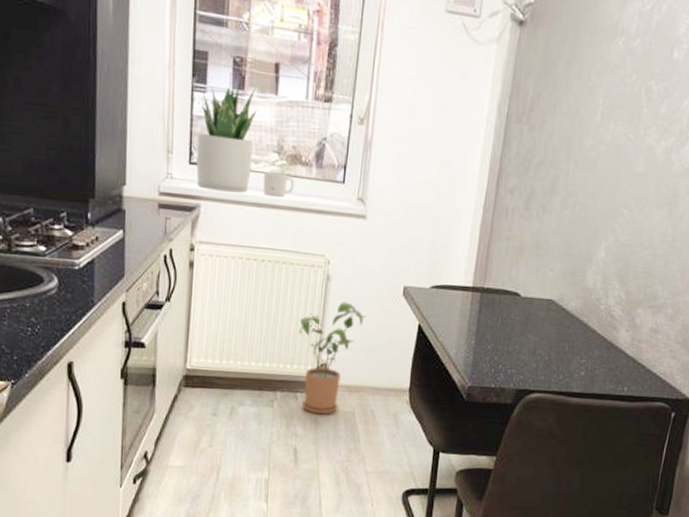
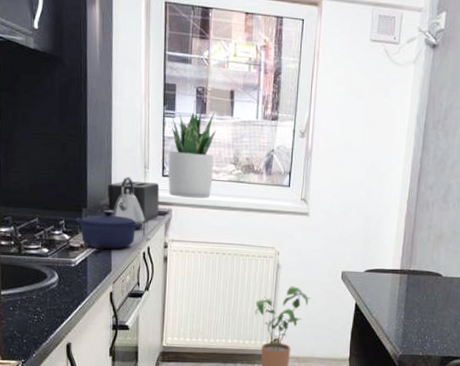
cooking pot: none [80,201,161,251] -> present [75,210,140,250]
toaster: none [120,168,186,220] -> present [107,181,160,224]
kettle: none [124,162,167,228] -> present [111,176,145,230]
mug: present [262,172,295,198] -> none [222,180,249,201]

